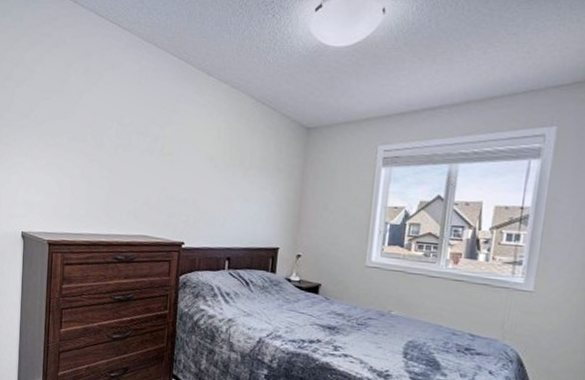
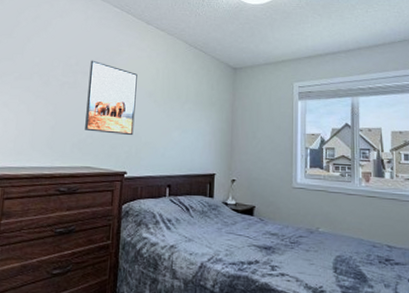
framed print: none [141,119,197,204] -> present [85,60,137,136]

